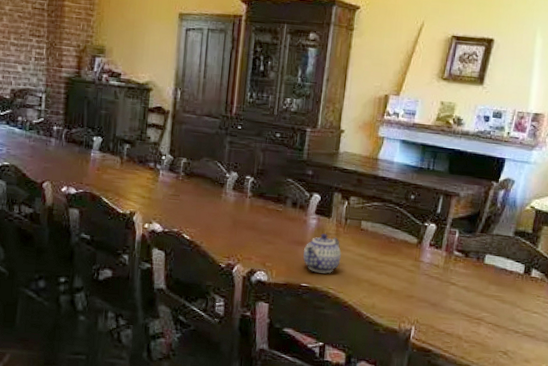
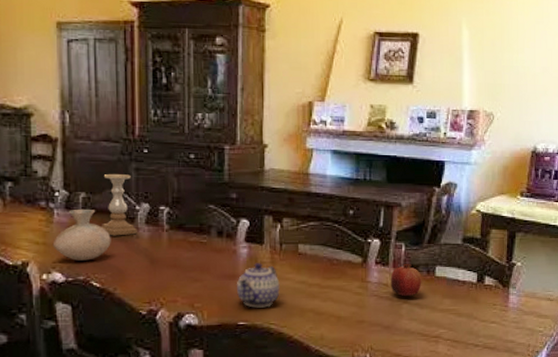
vase: none [155,172,203,216] -> present [52,209,111,261]
candle holder: none [196,144,225,198] -> present [102,173,137,236]
fruit: none [441,248,472,279] -> present [390,263,422,297]

